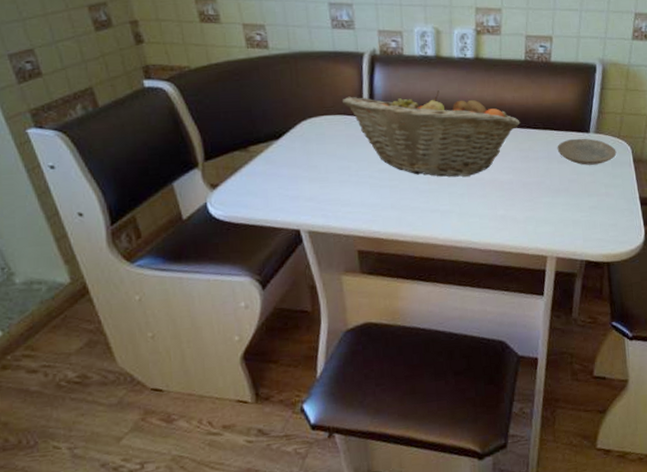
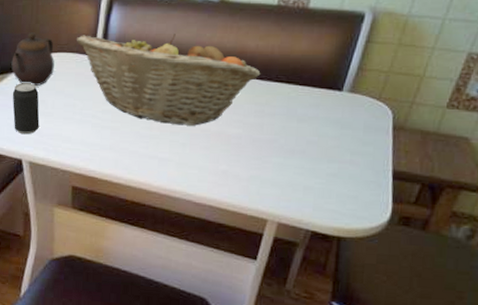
teapot: none [275,96,323,151] -> present [11,32,54,86]
beverage can: none [280,149,315,203] -> present [12,83,40,135]
plate: present [557,138,617,165] -> none [299,96,373,128]

